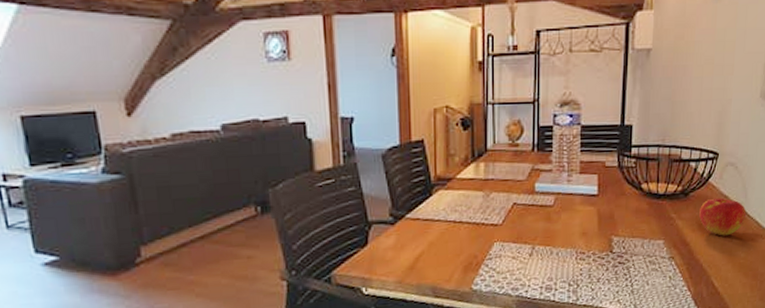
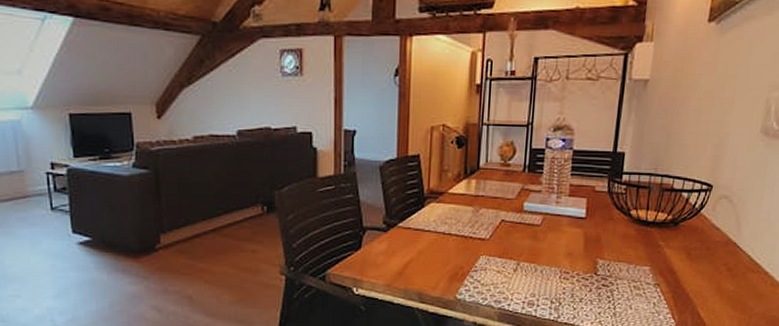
apple: present [699,197,747,236] -> none [688,229,739,268]

